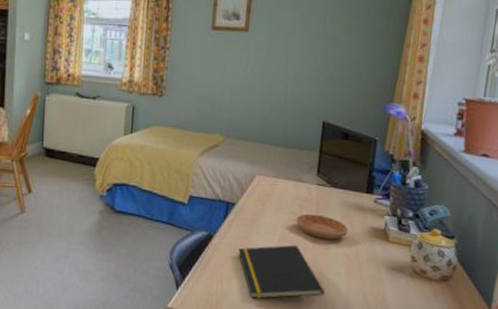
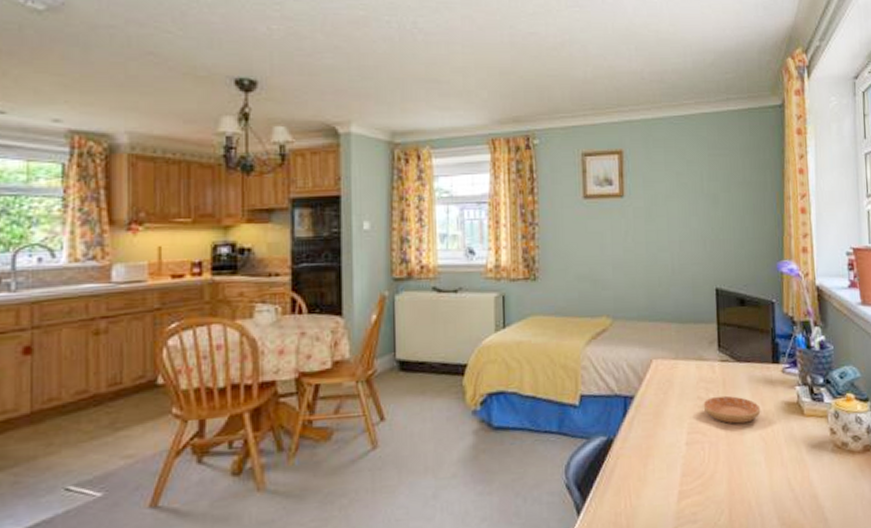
notepad: present [238,245,325,299] -> none [644,435,747,511]

